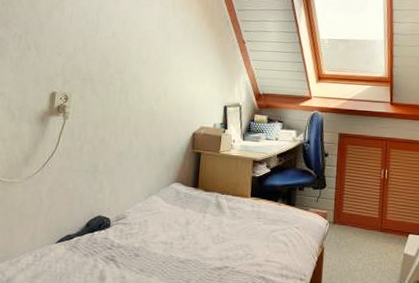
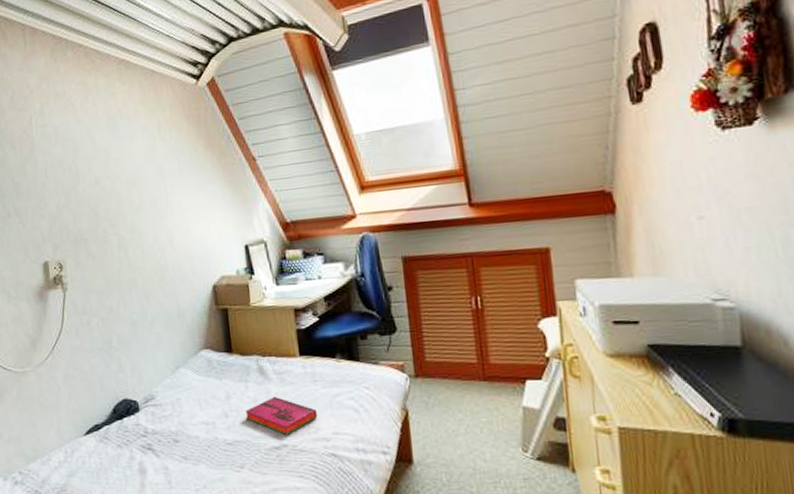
hardback book: none [199,226,256,258] -> present [245,396,318,435]

